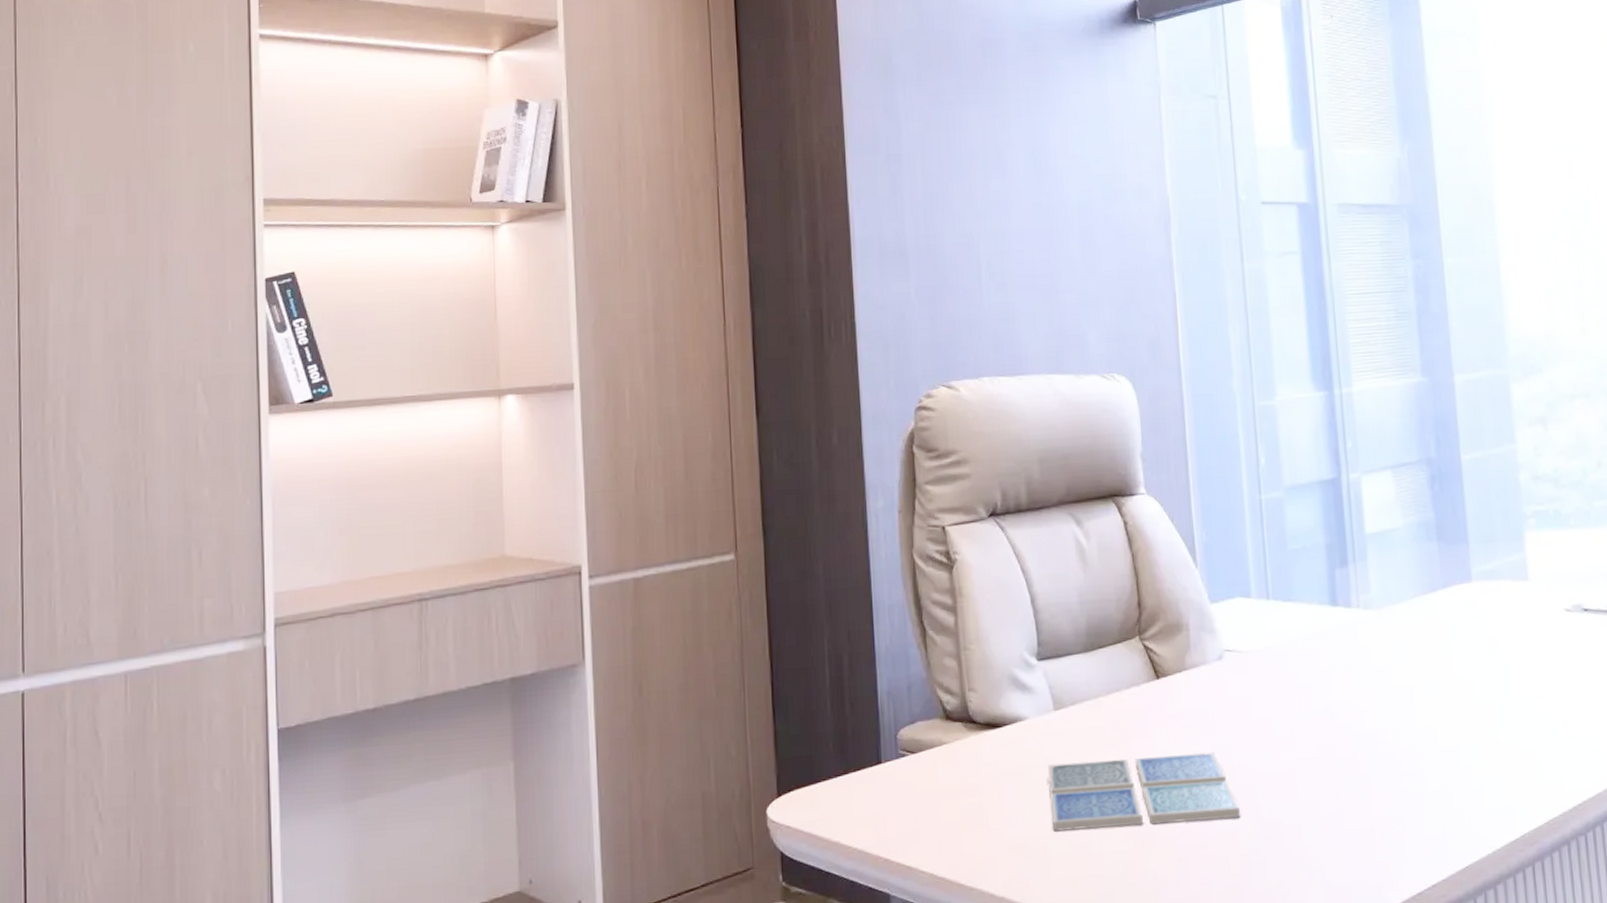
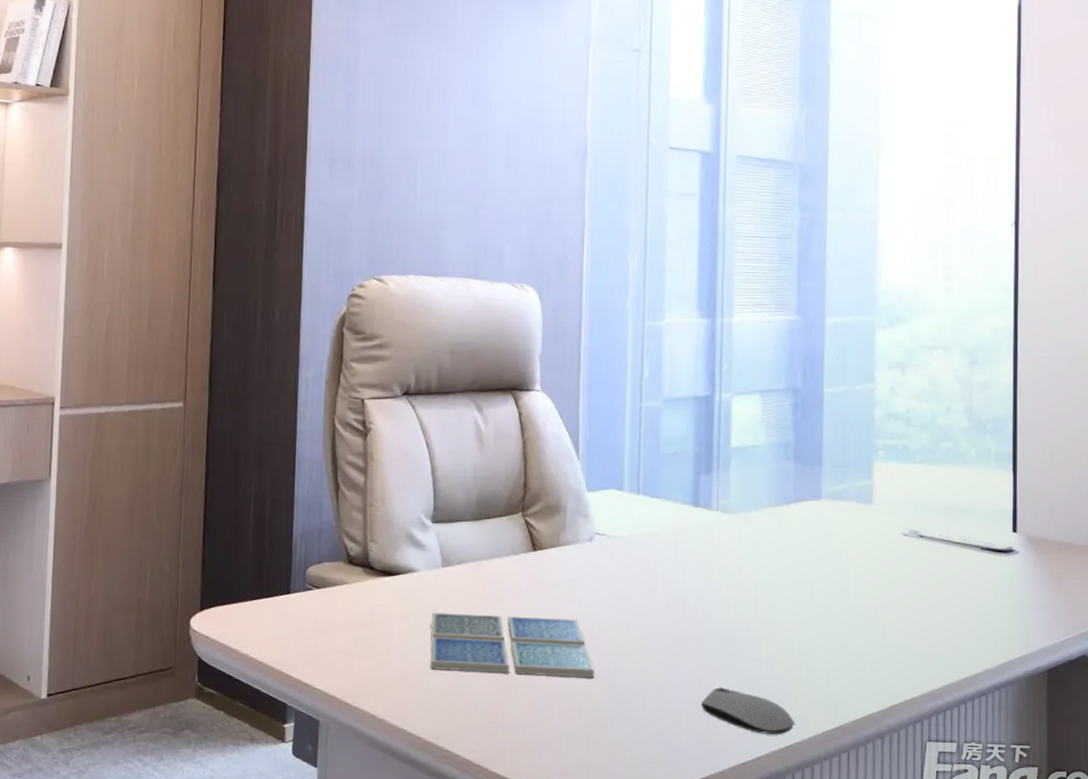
computer mouse: none [1363,809,1471,857] -> present [701,687,795,735]

